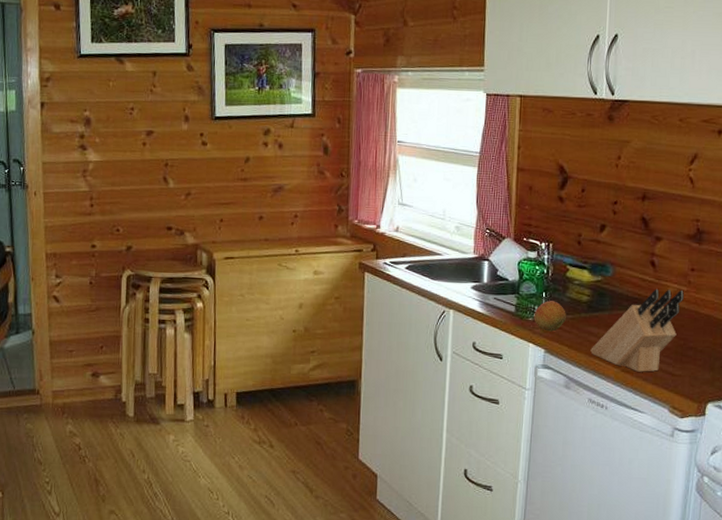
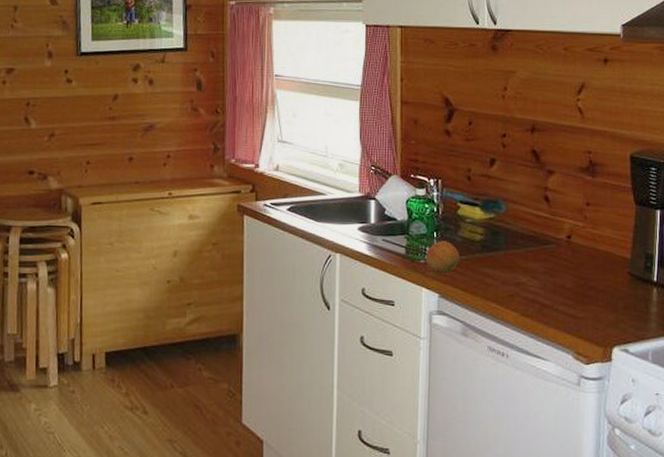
knife block: present [590,289,685,372] -> none [487,225,582,316]

